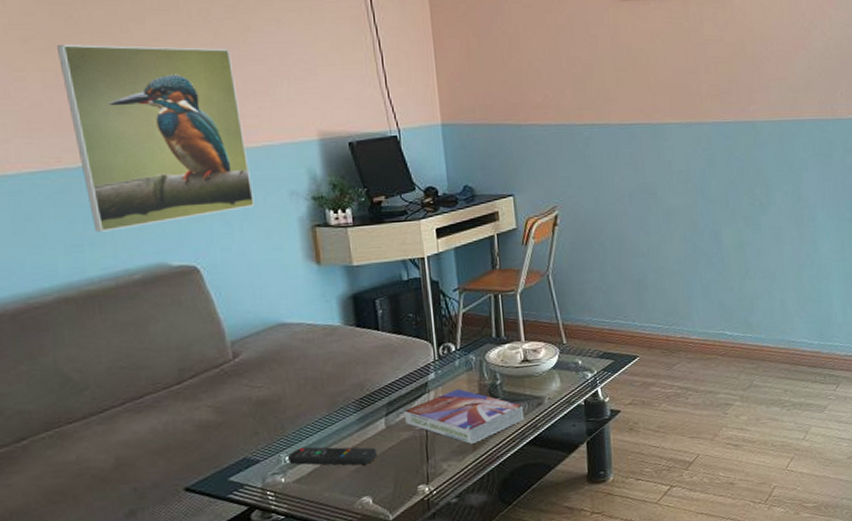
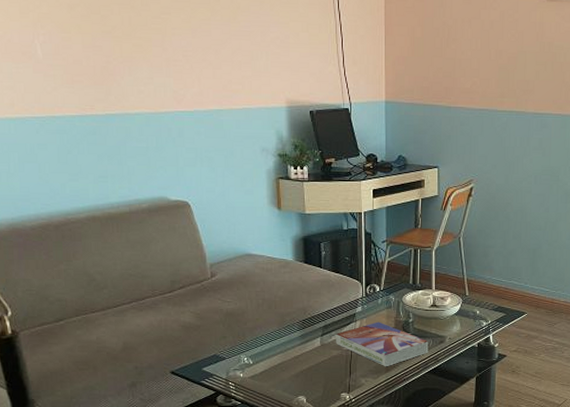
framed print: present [56,44,256,232] -> none [93,13,235,168]
remote control: present [288,446,377,466] -> none [246,352,312,371]

